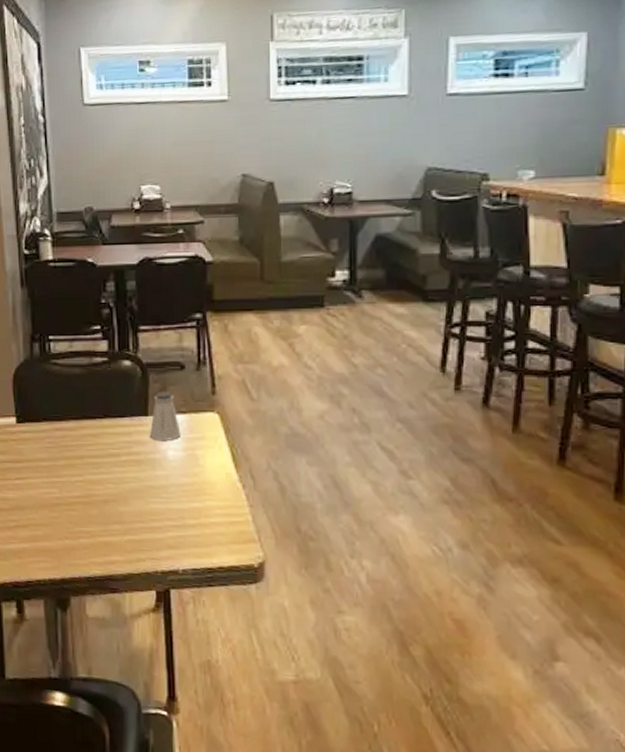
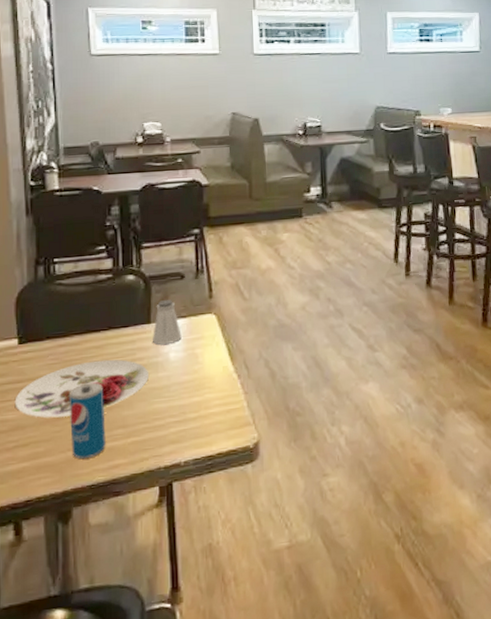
plate: none [14,449,146,504] -> present [14,359,149,418]
beverage can: none [65,472,102,550] -> present [69,382,106,459]

